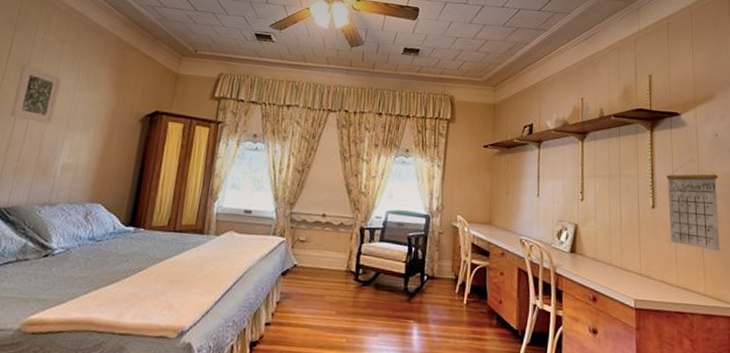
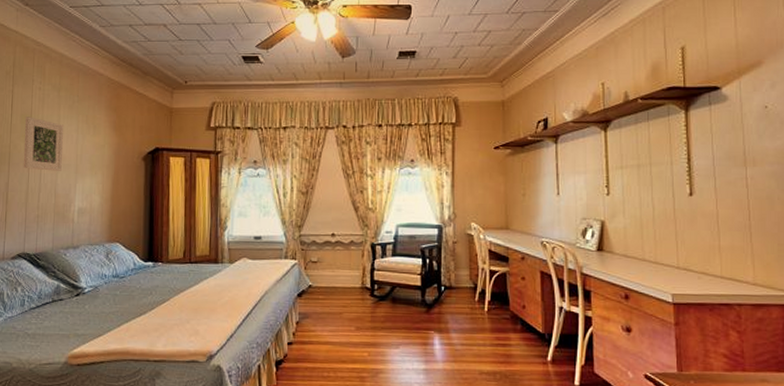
calendar: present [667,159,720,252] -> none [706,137,772,237]

